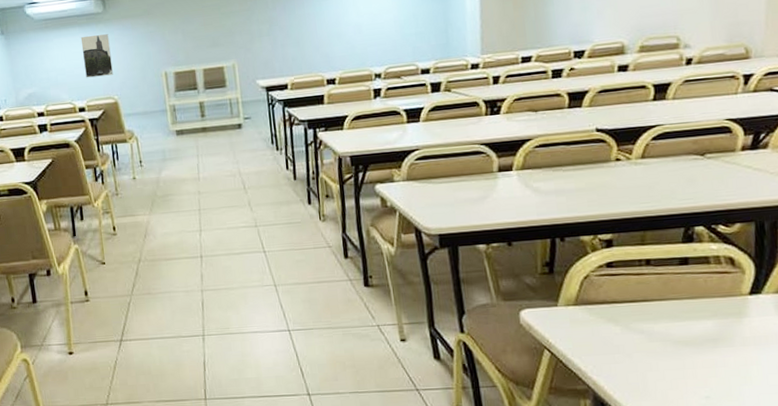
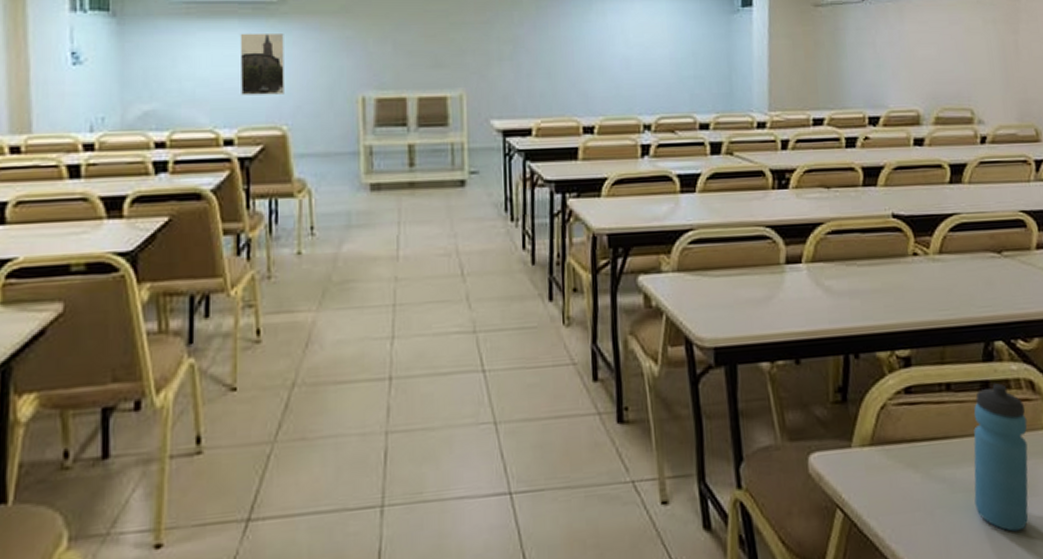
water bottle: none [671,259,726,372] -> present [973,383,1029,532]

